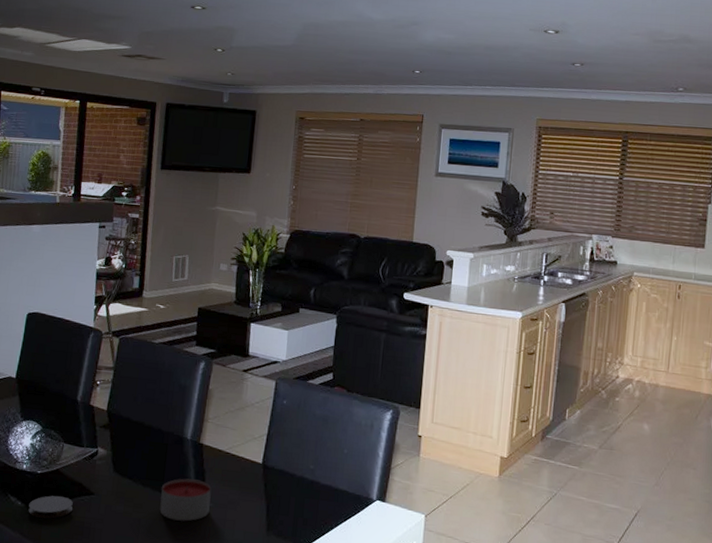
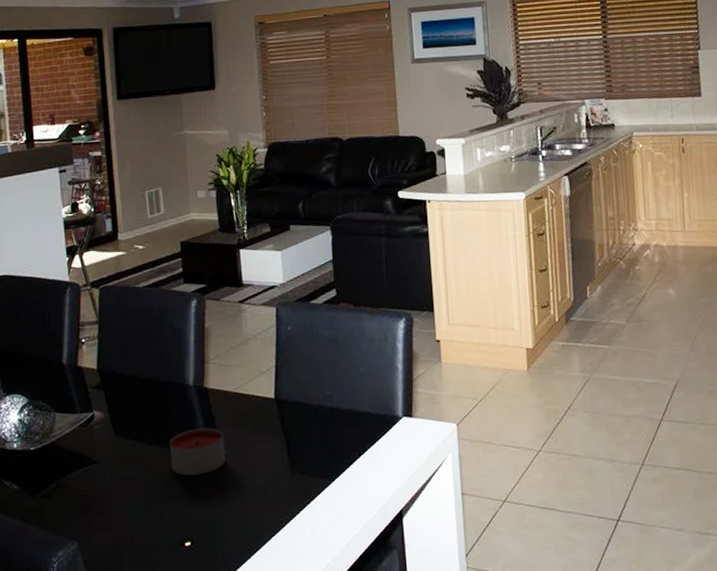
coaster: present [28,495,73,519] -> none [26,471,75,499]

